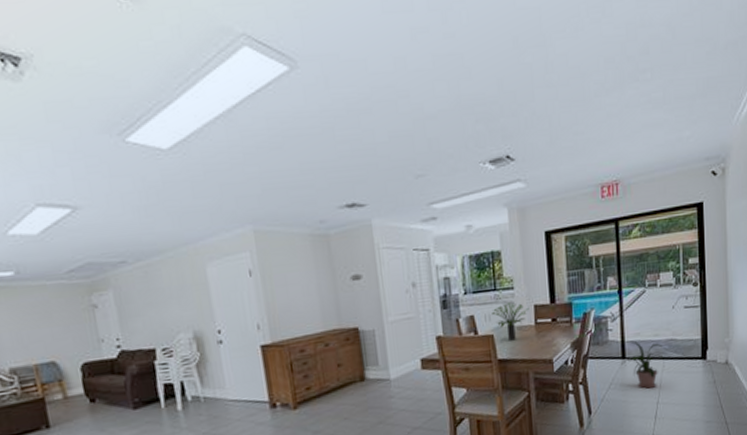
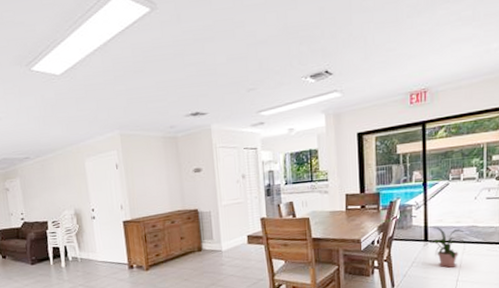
flower arrangement: present [492,301,530,341] -> none [308,191,341,223]

